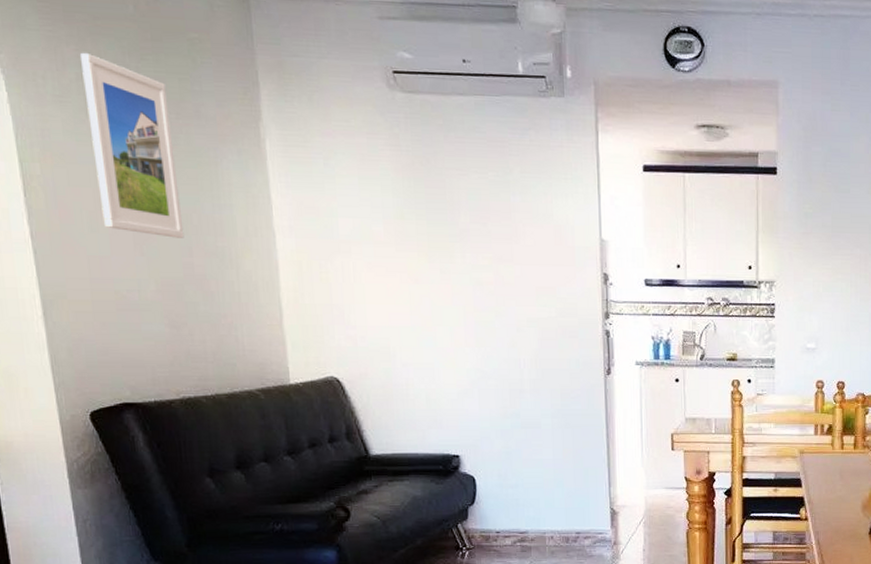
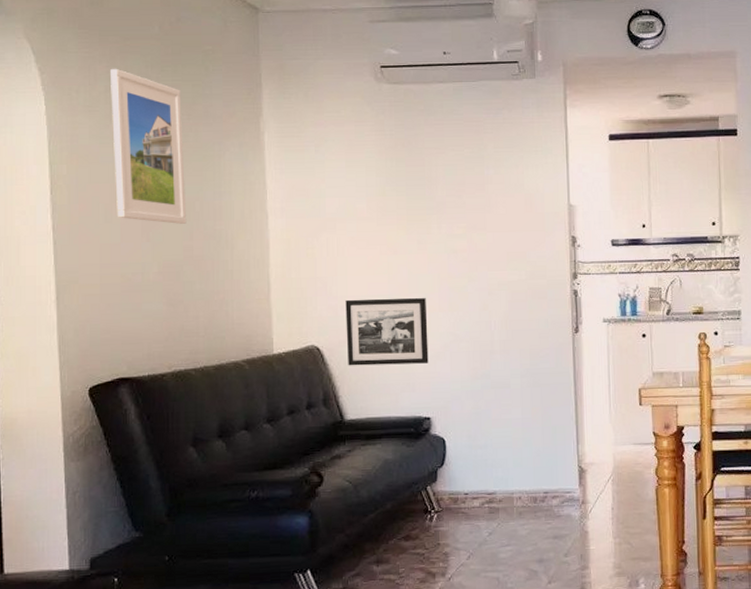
picture frame: none [365,329,456,400] -> present [345,298,429,366]

